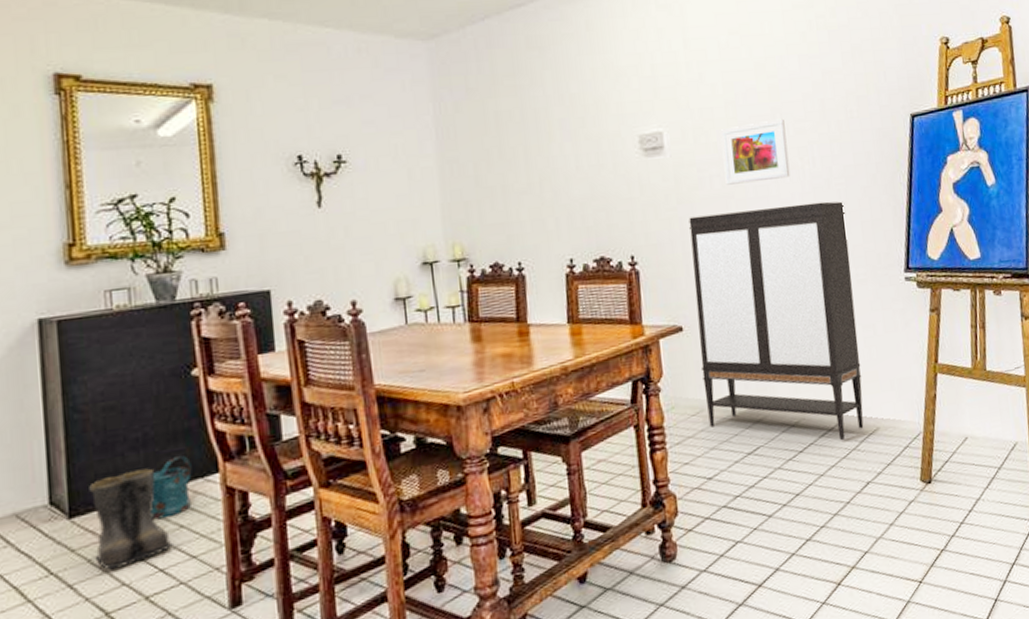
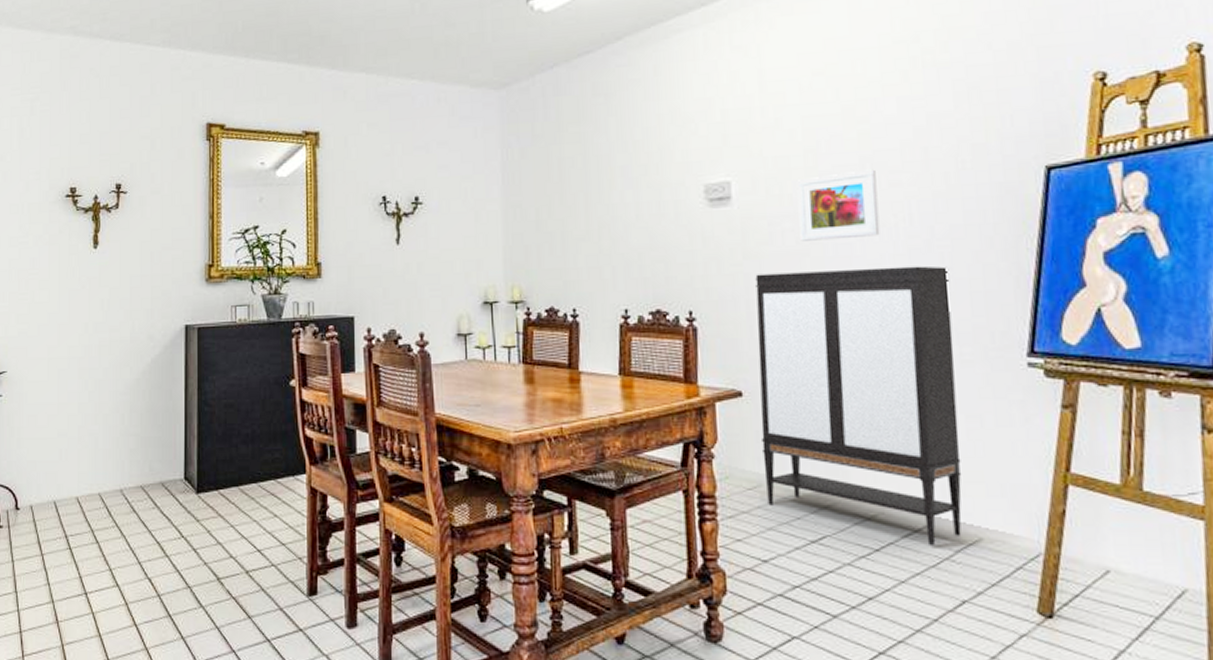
boots: present [89,468,175,570] -> none [212,461,270,543]
watering can: present [150,456,192,520] -> none [254,455,286,506]

